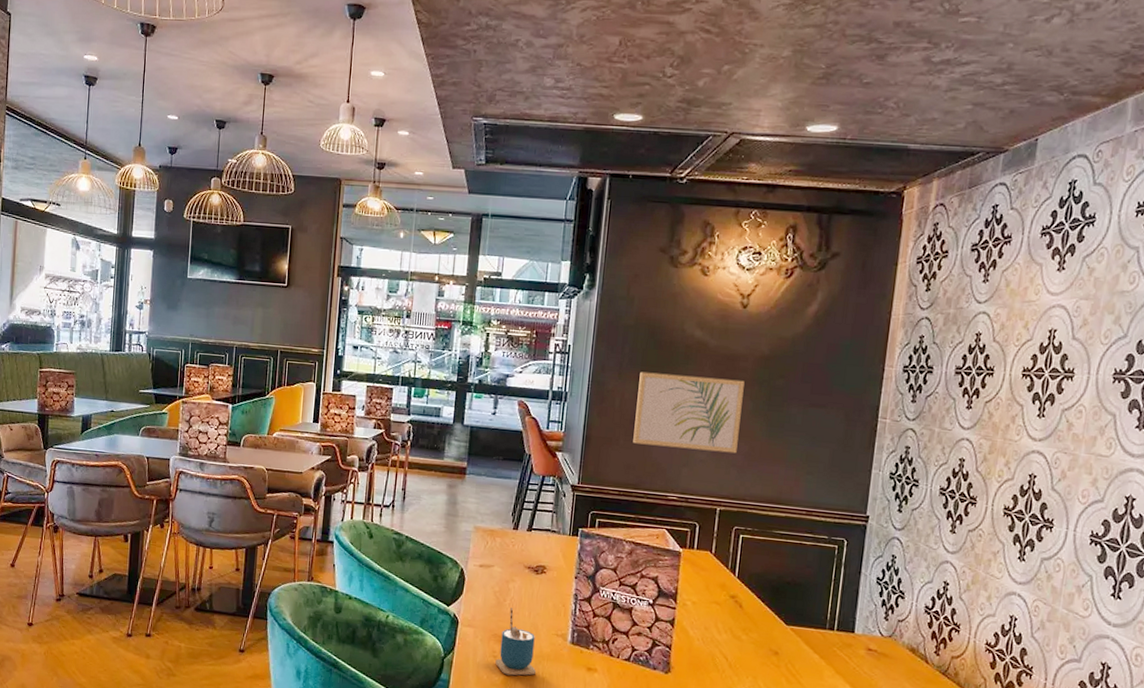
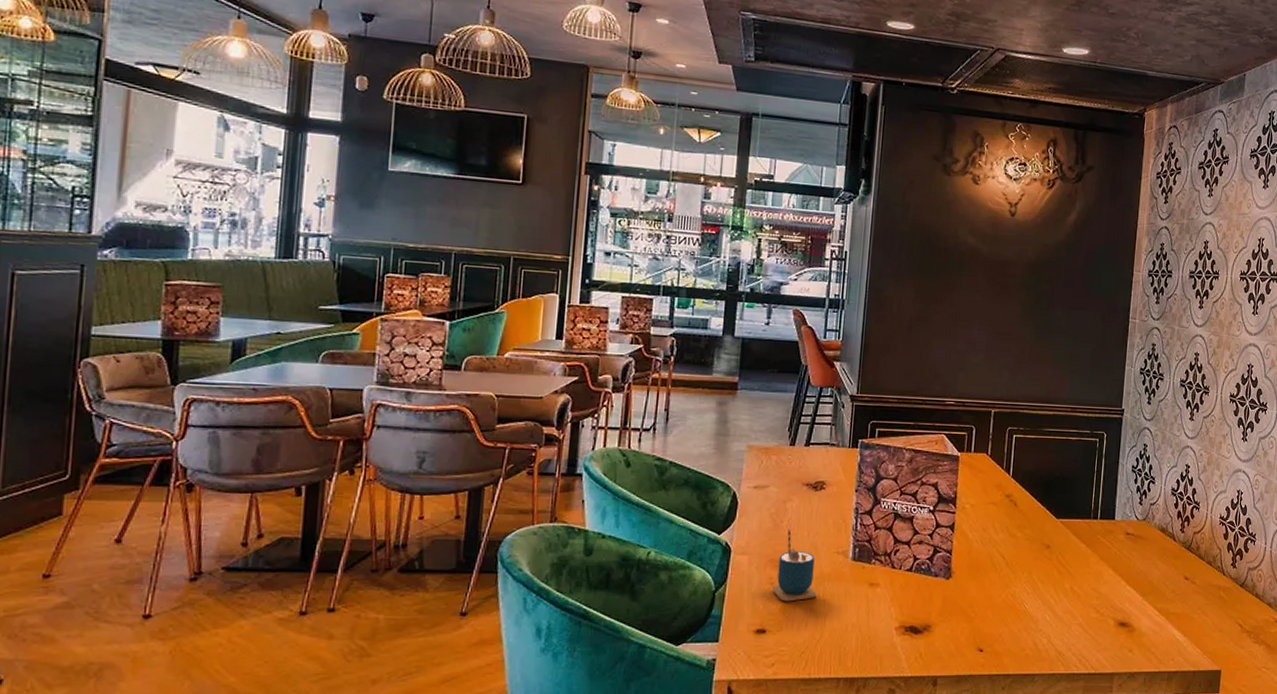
wall art: present [633,371,745,454] -> none [911,278,1014,356]

